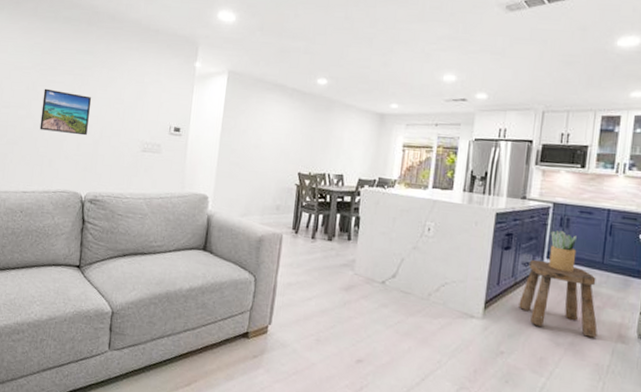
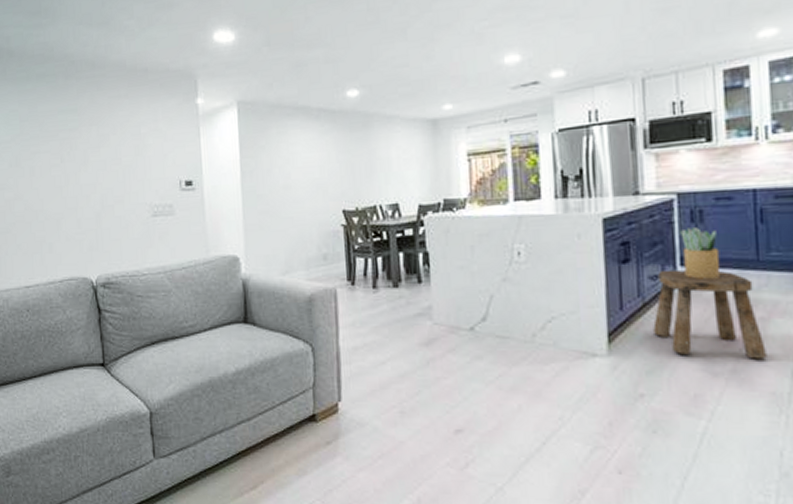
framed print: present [39,88,91,136] -> none [29,161,86,212]

